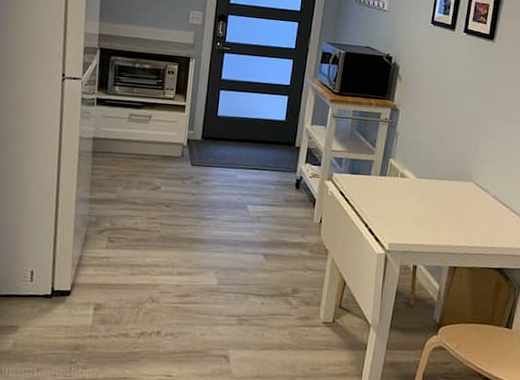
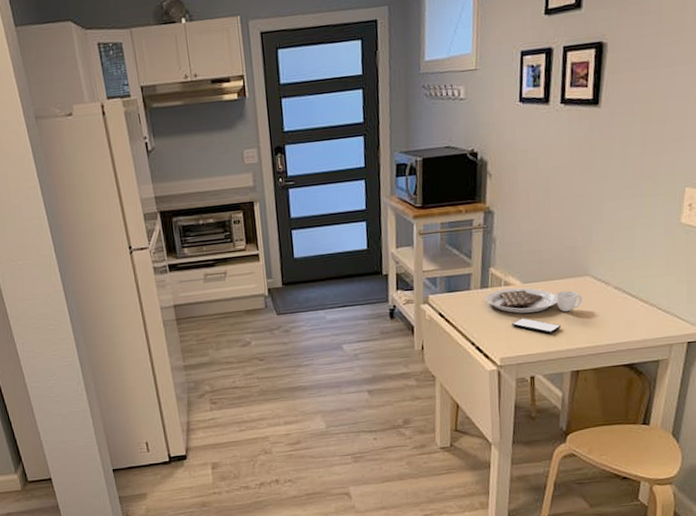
placemat: none [382,180,465,228] -> present [485,287,582,334]

